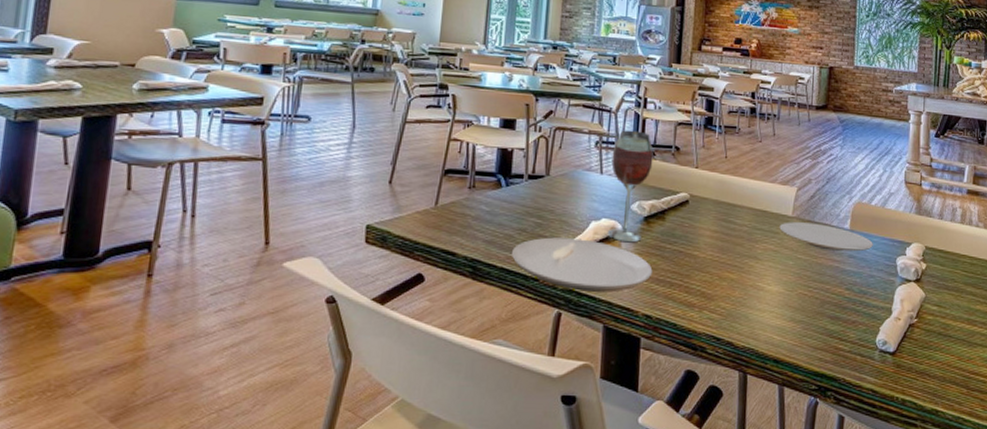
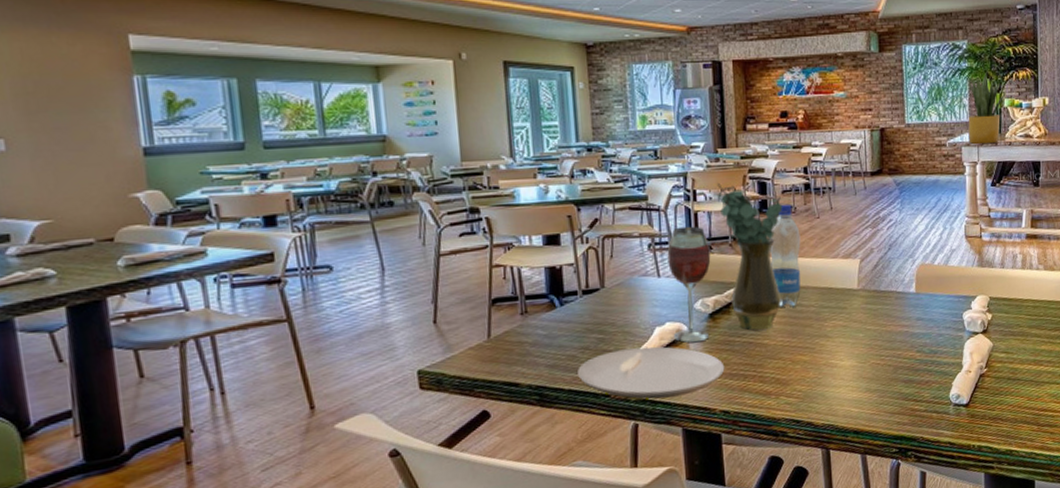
vase: none [665,95,727,241] -> present [717,183,783,330]
bottle: none [709,123,741,224] -> present [770,204,801,307]
plate: present [779,222,873,252] -> none [846,291,939,317]
planter: none [915,30,956,97] -> present [968,73,1006,145]

